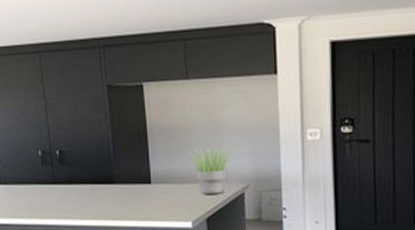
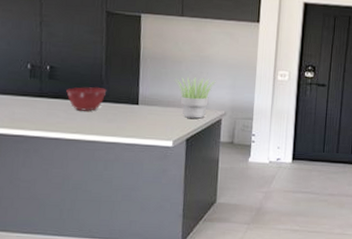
mixing bowl: none [77,169,117,195] -> present [66,87,107,111]

